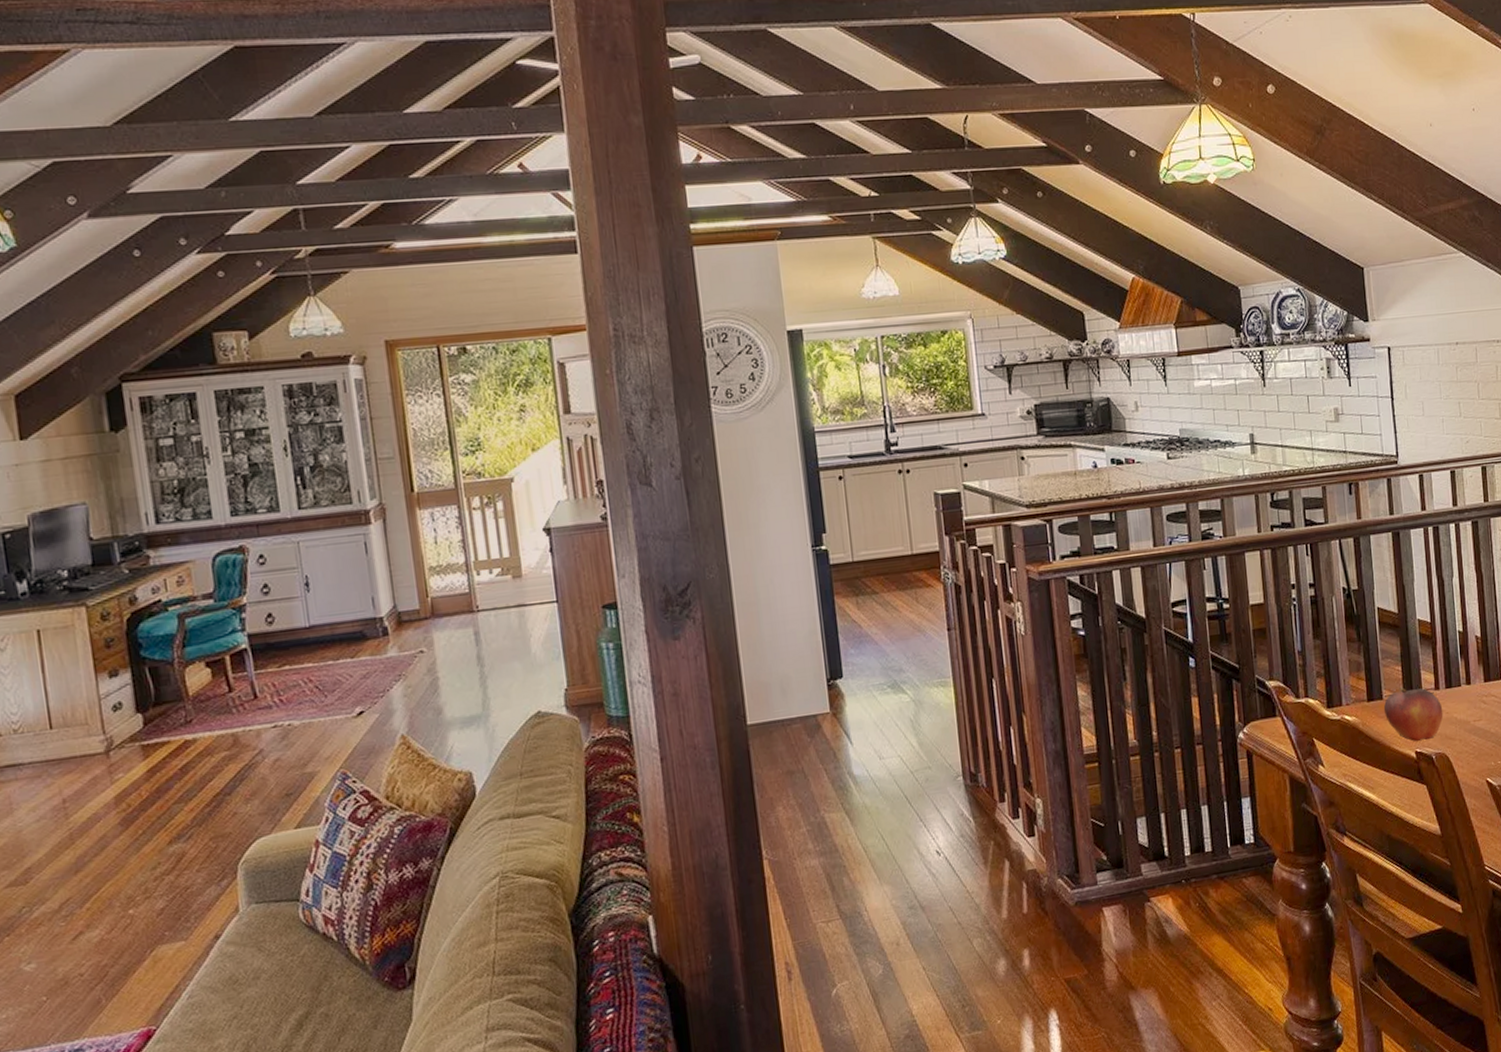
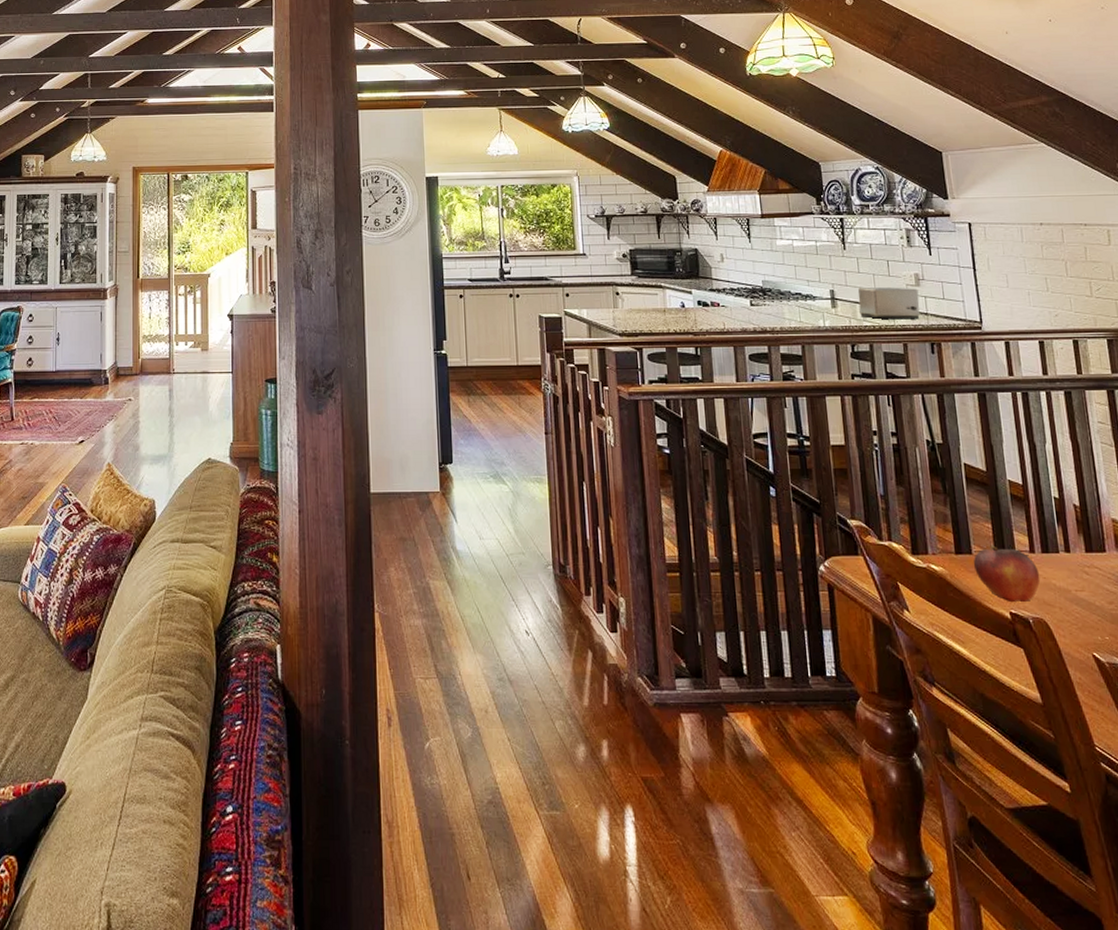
toaster: none [1277,424,1339,463] -> present [857,286,920,320]

